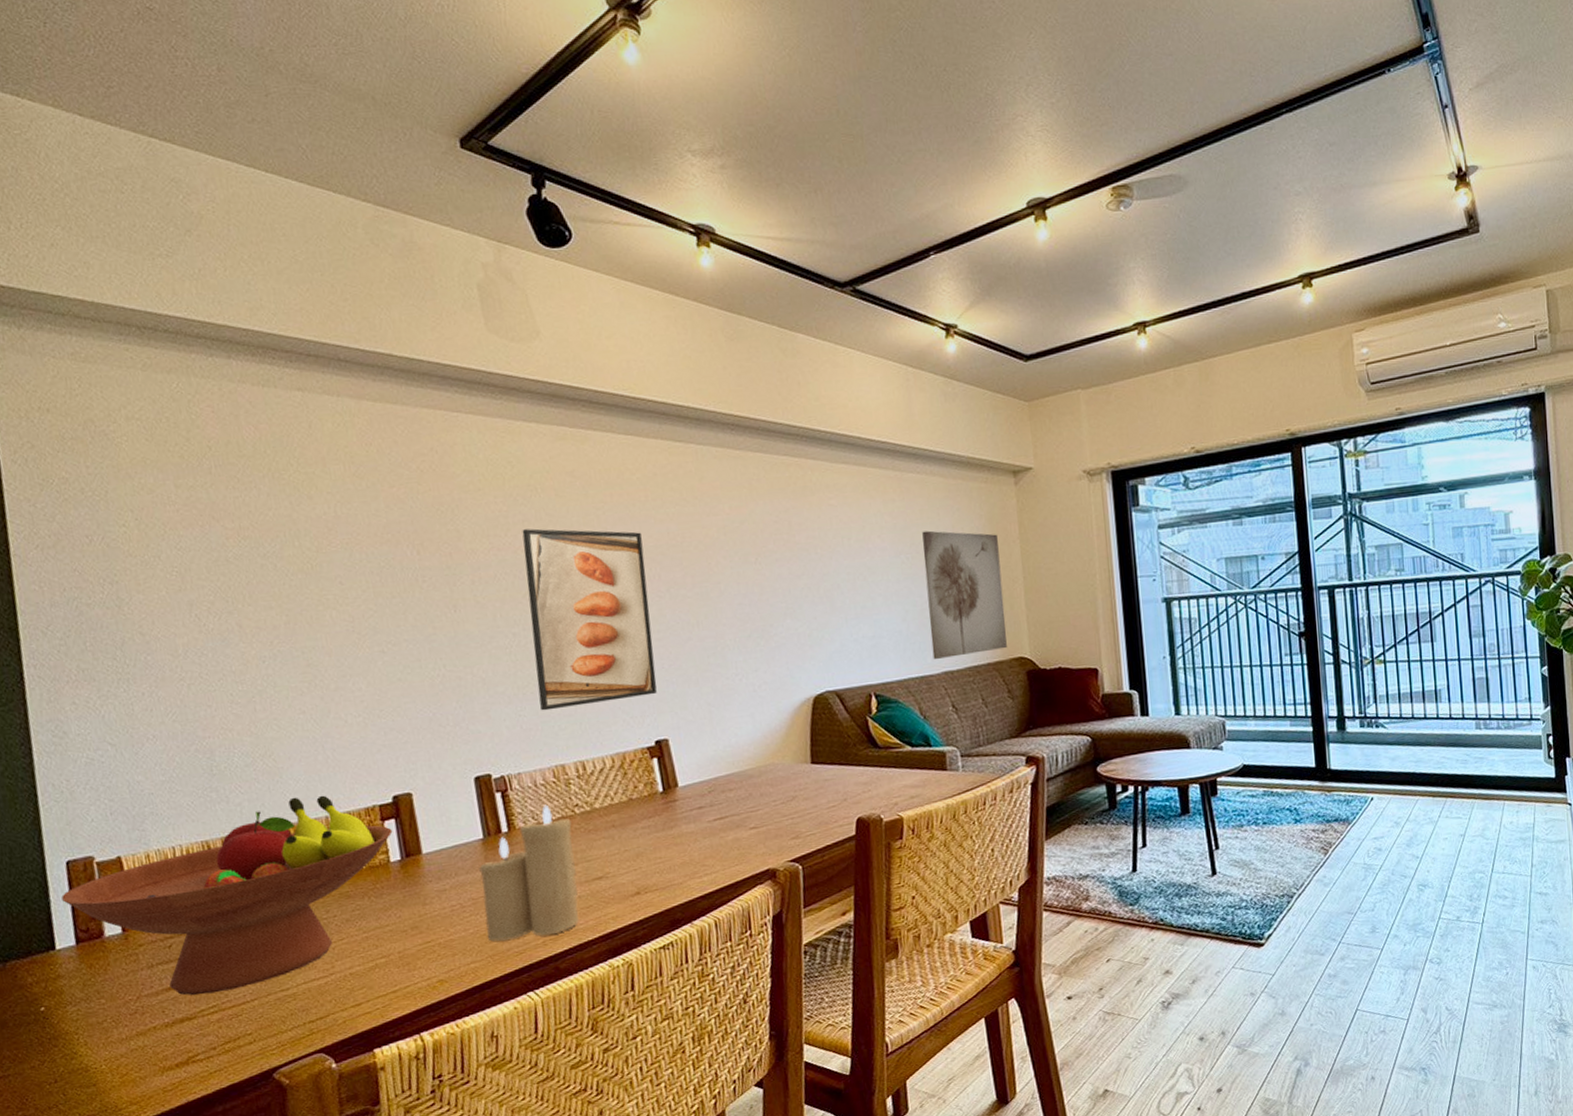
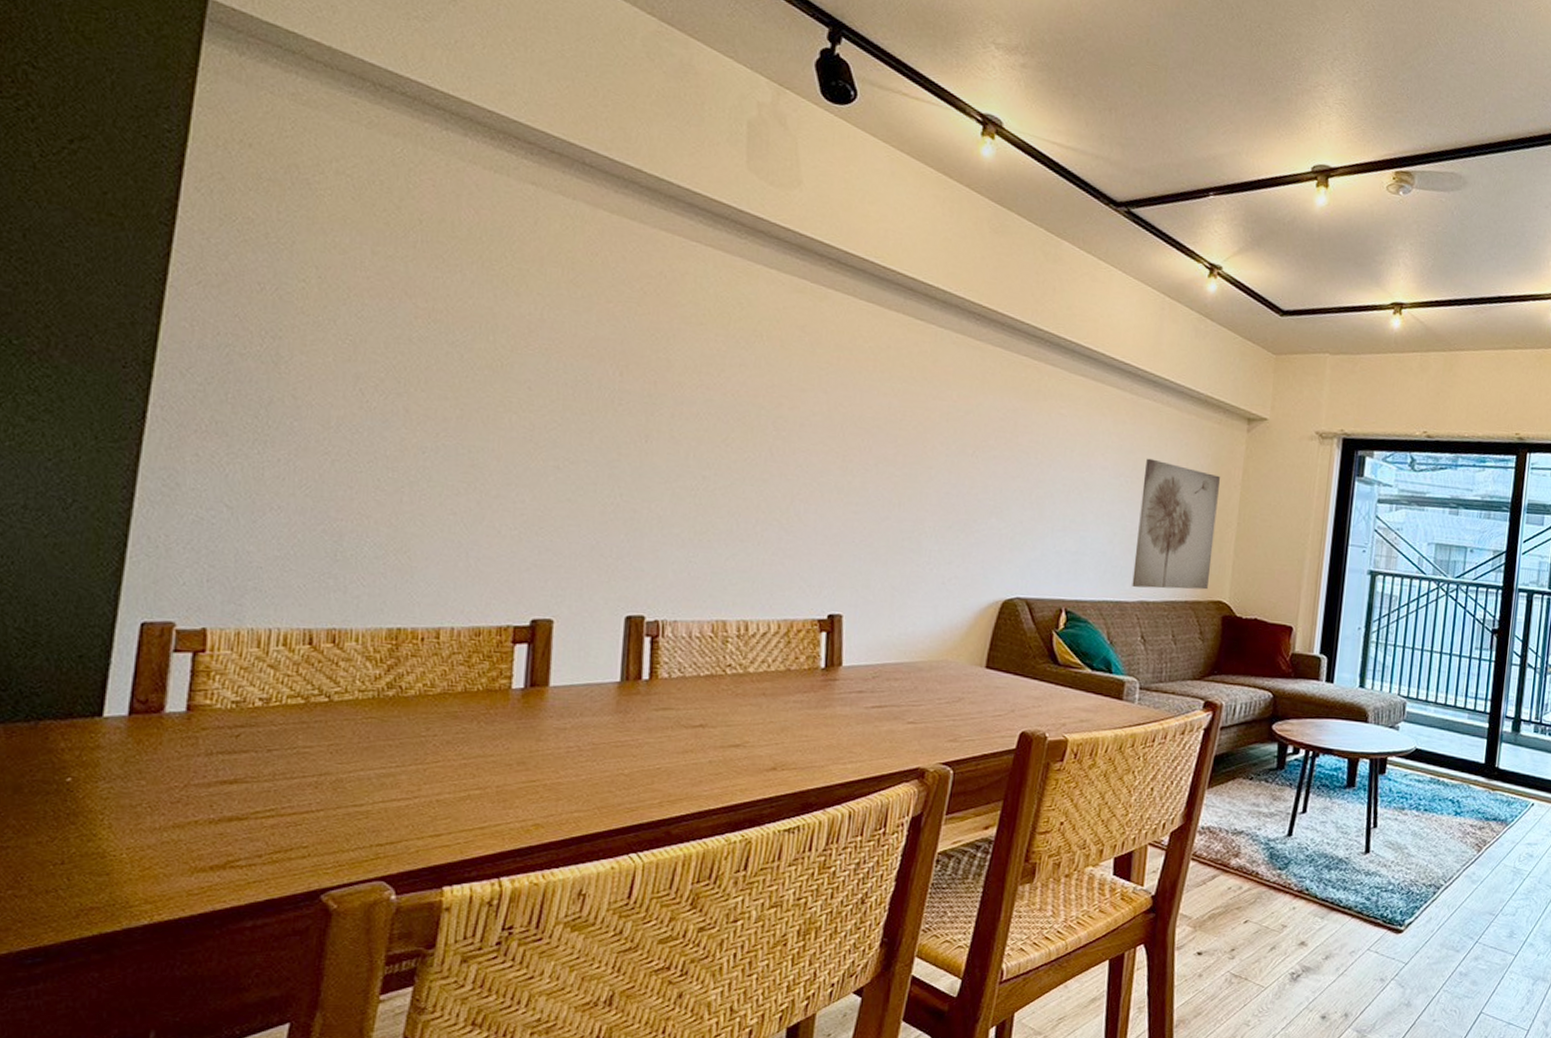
fruit bowl: present [61,795,393,996] -> none [125,600,522,796]
candle: present [479,804,579,942] -> none [599,658,720,797]
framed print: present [522,528,657,711] -> none [713,373,861,567]

